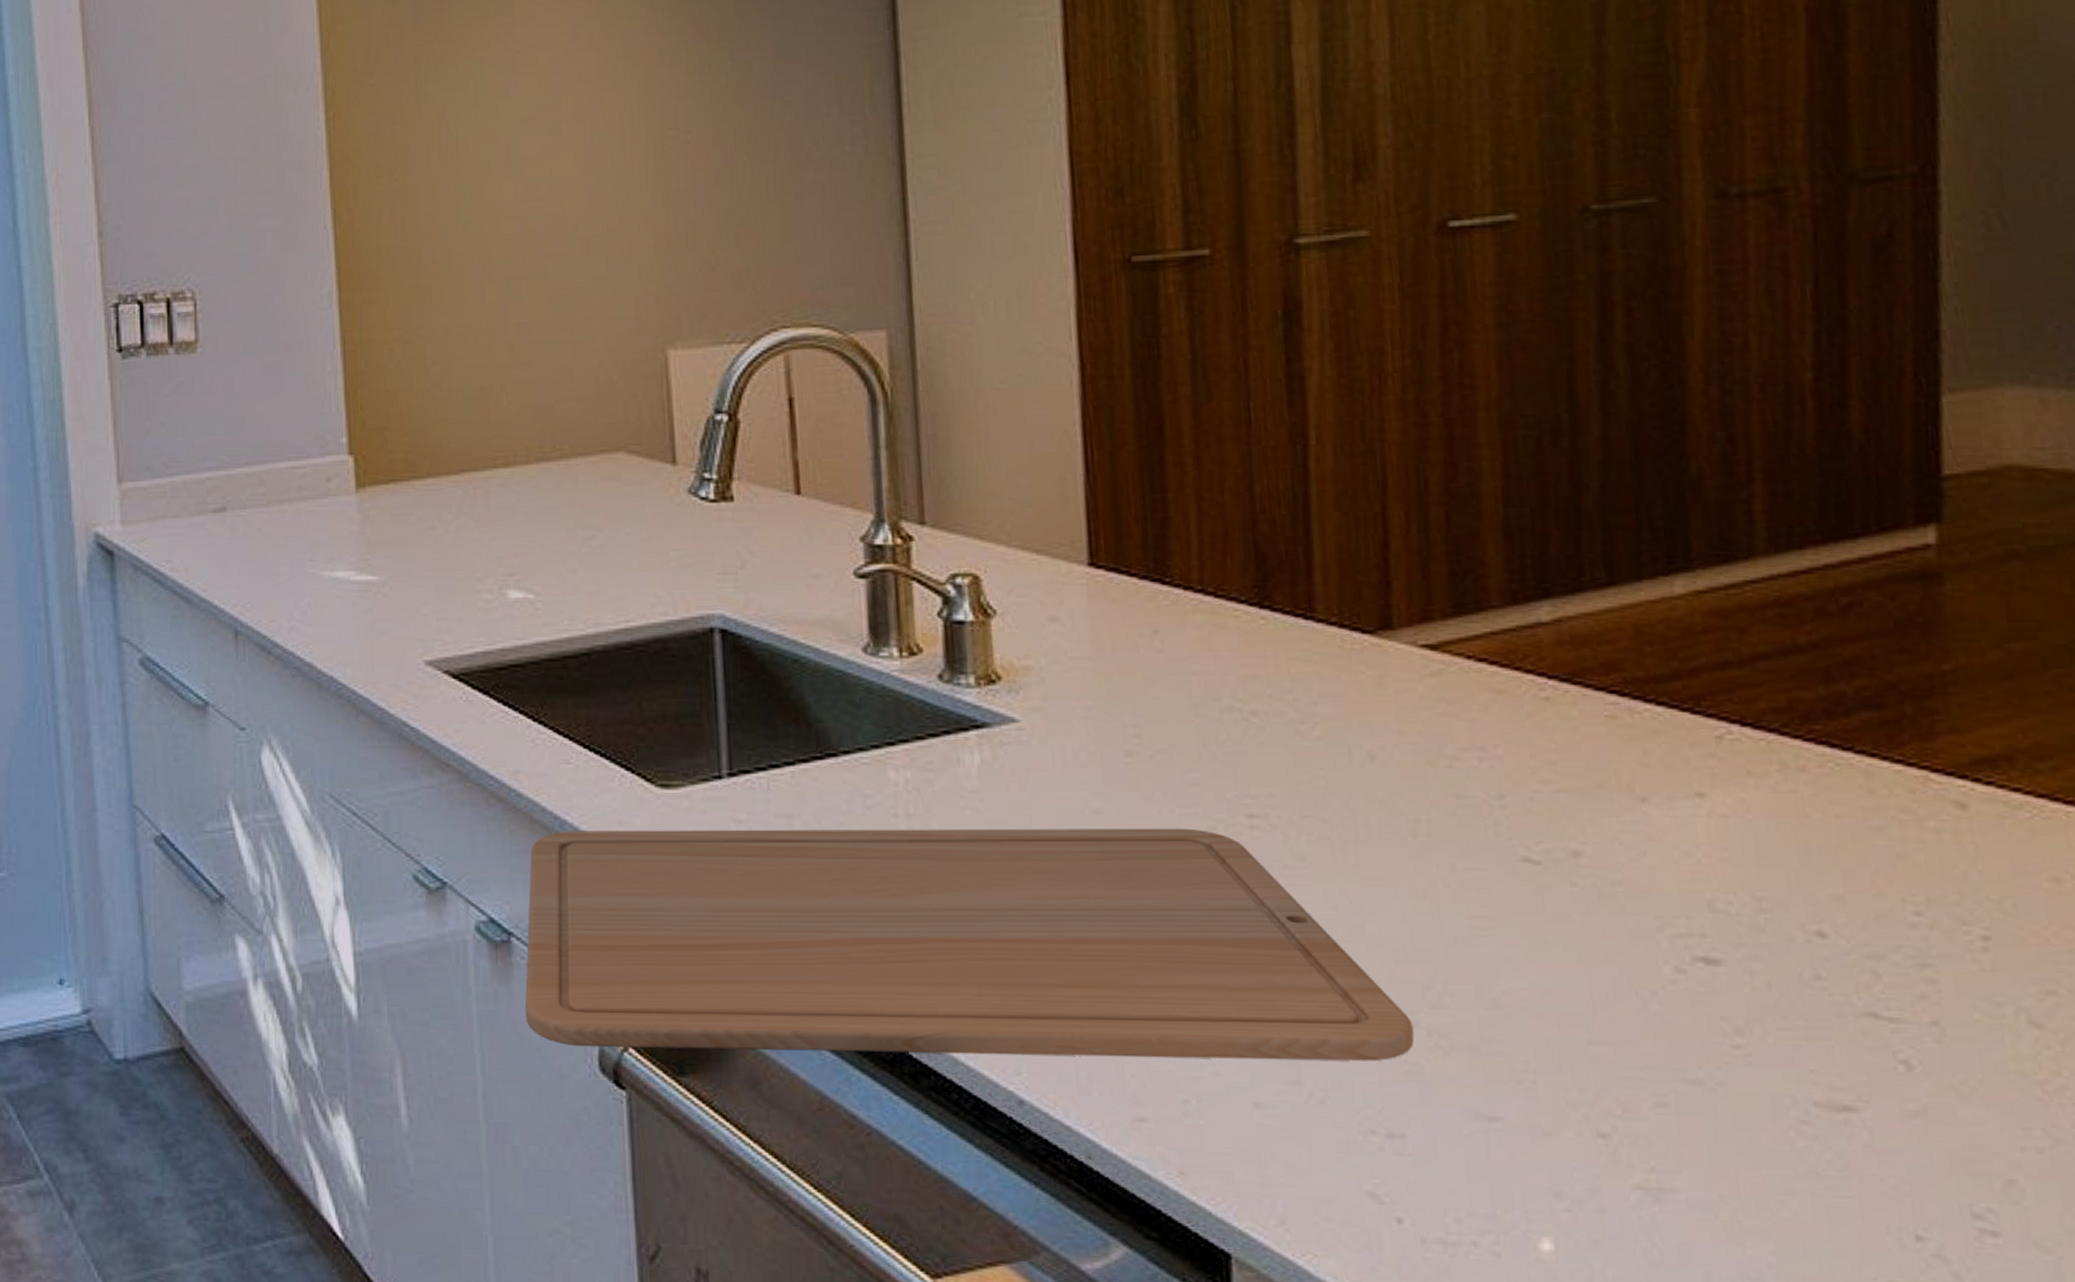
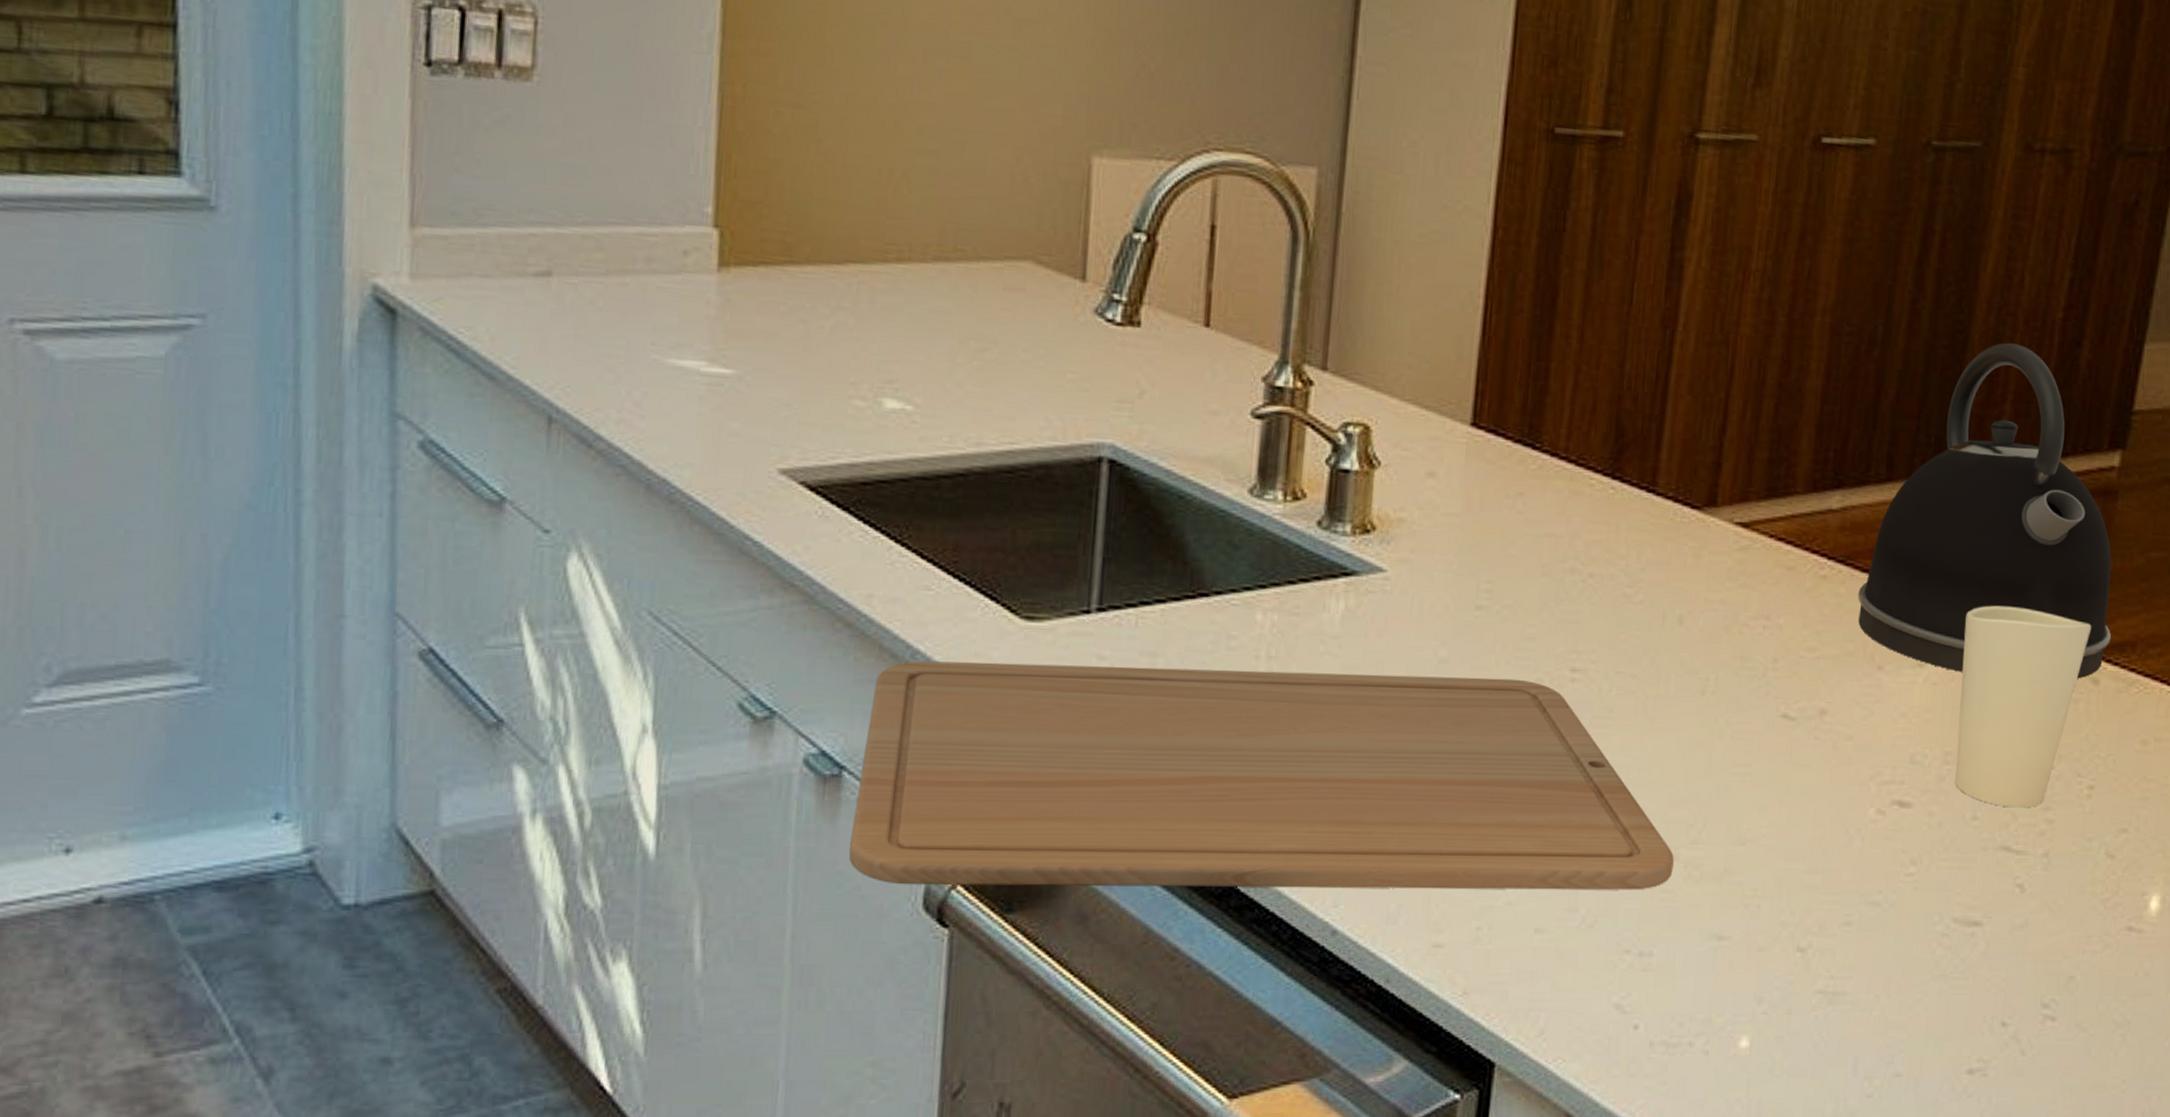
kettle: none [1596,414,1973,803] -> present [1858,342,2112,679]
cup: none [1751,720,1941,965] -> present [1955,605,2092,808]

